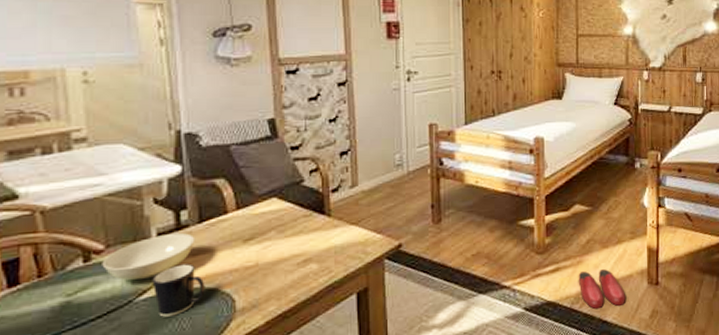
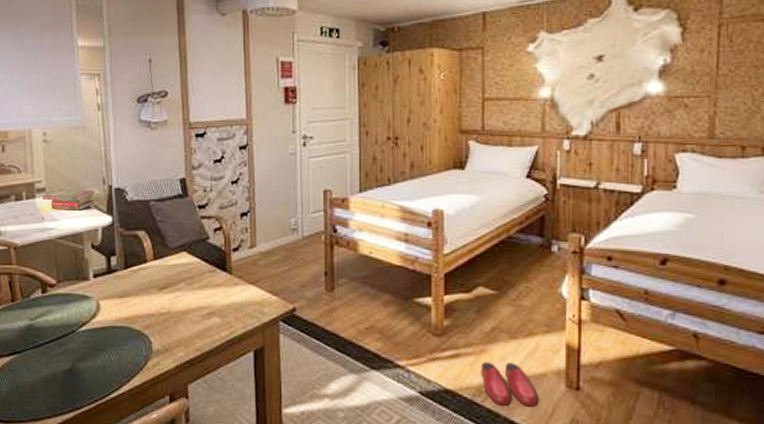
books: none [82,136,158,163] -> present [42,189,96,211]
bowl: present [102,233,195,281] -> none [54,276,122,314]
mug: present [152,263,205,317] -> none [89,304,129,349]

